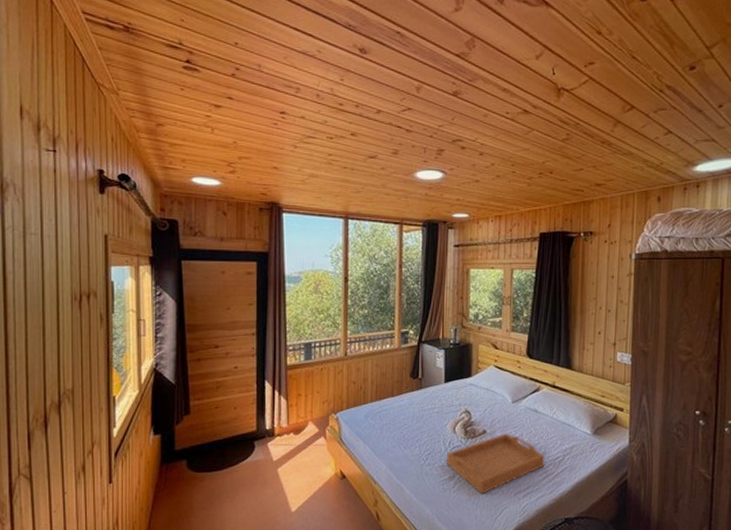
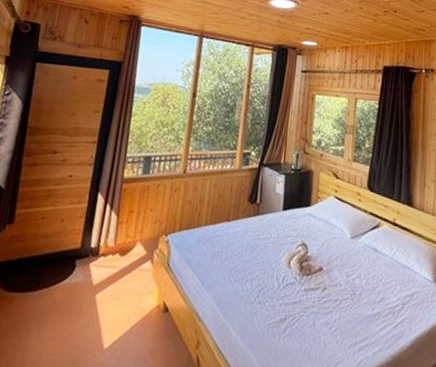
serving tray: present [447,433,545,494] -> none [278,272,384,343]

